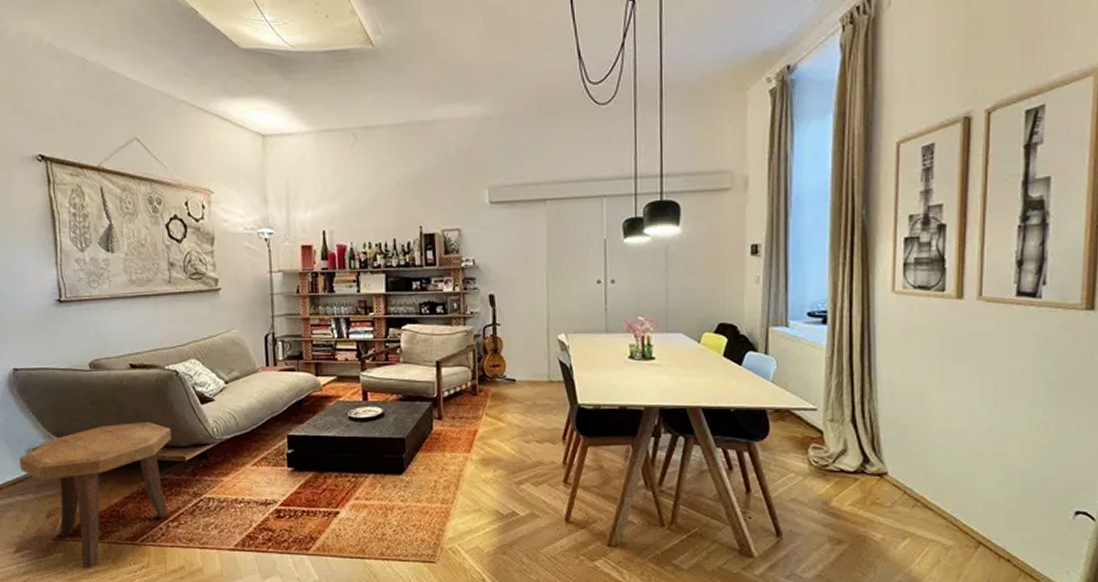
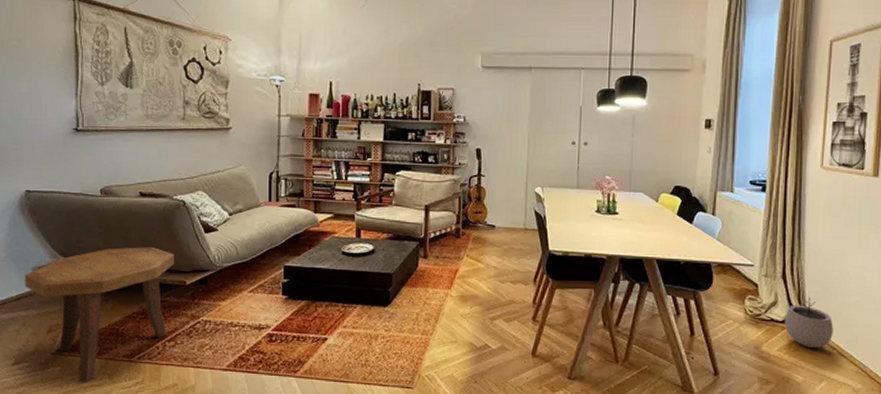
plant pot: none [856,443,916,500] -> present [784,297,834,348]

